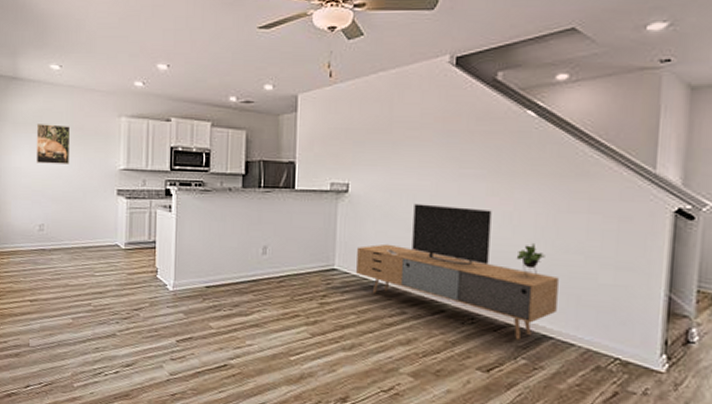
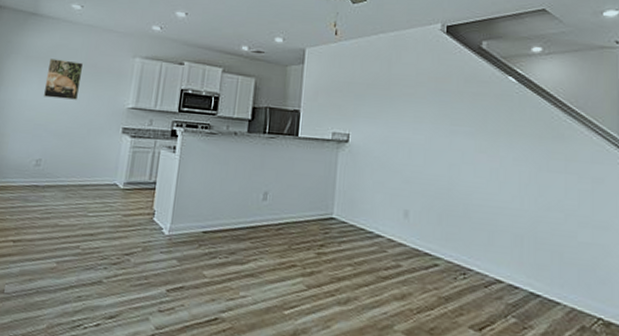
media console: present [356,203,559,340] -> none [354,156,542,298]

